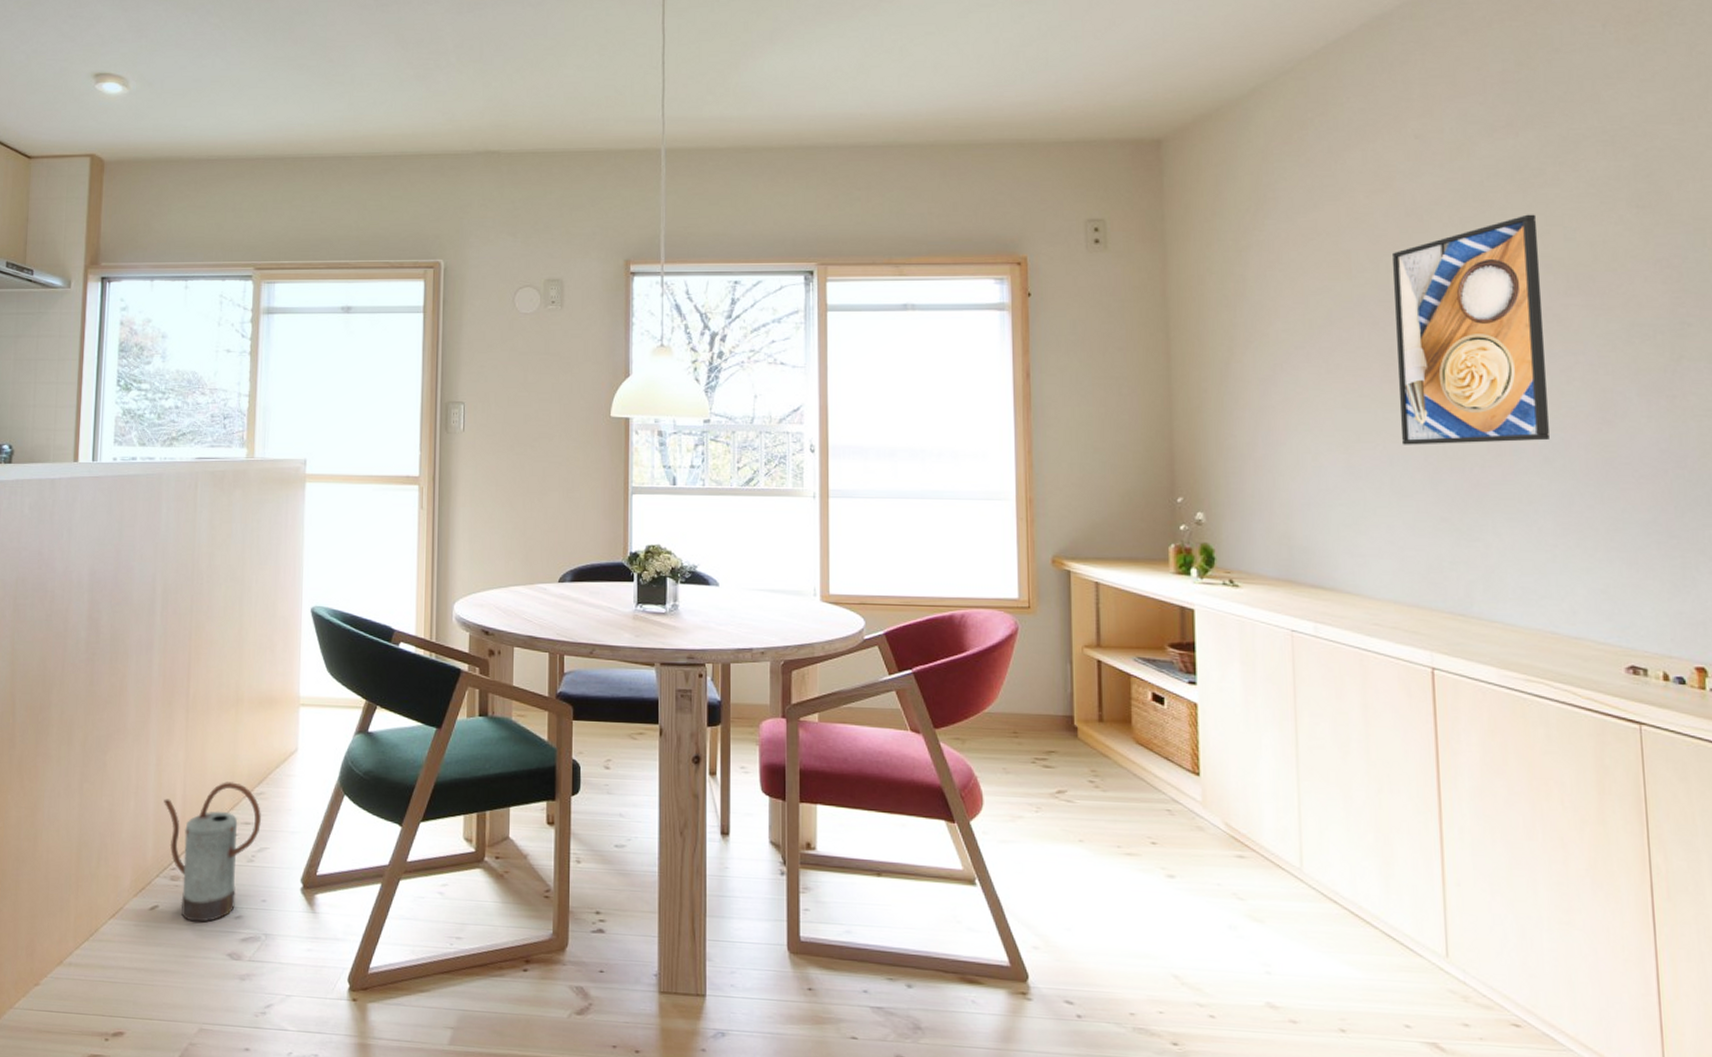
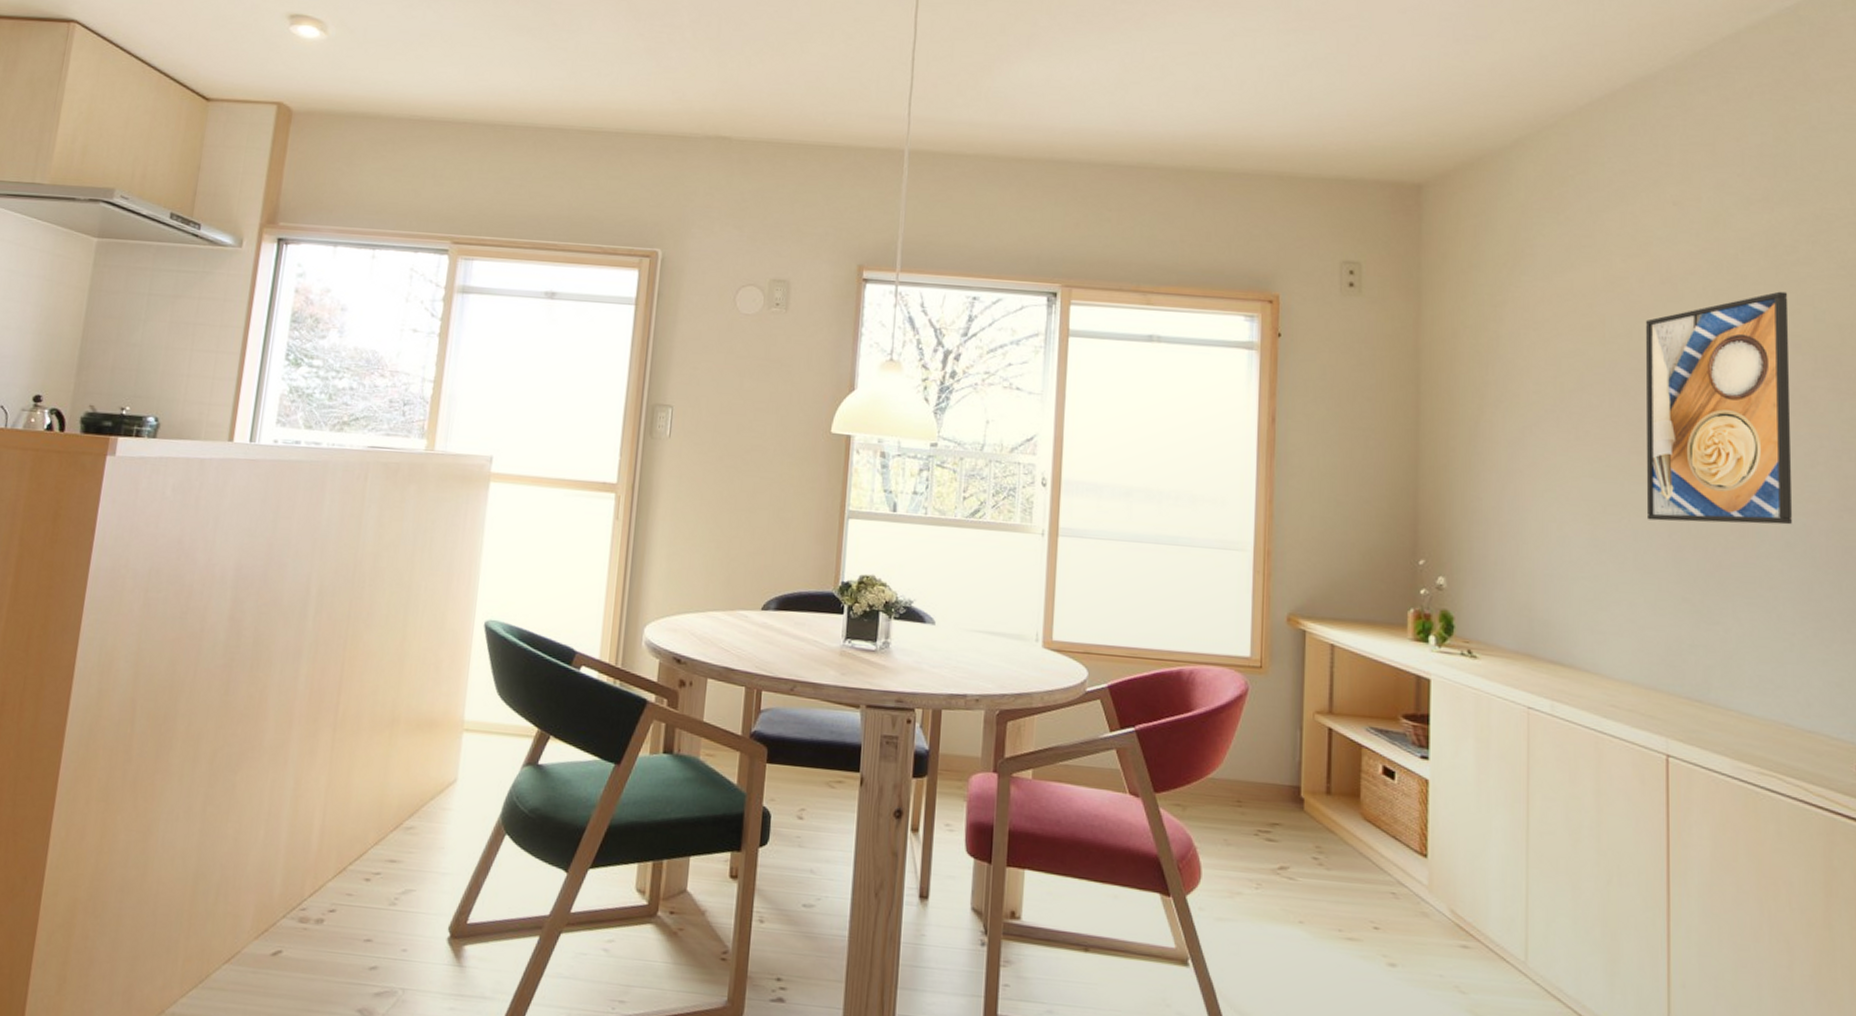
watering can: present [164,782,261,923] -> none [298,812,410,973]

